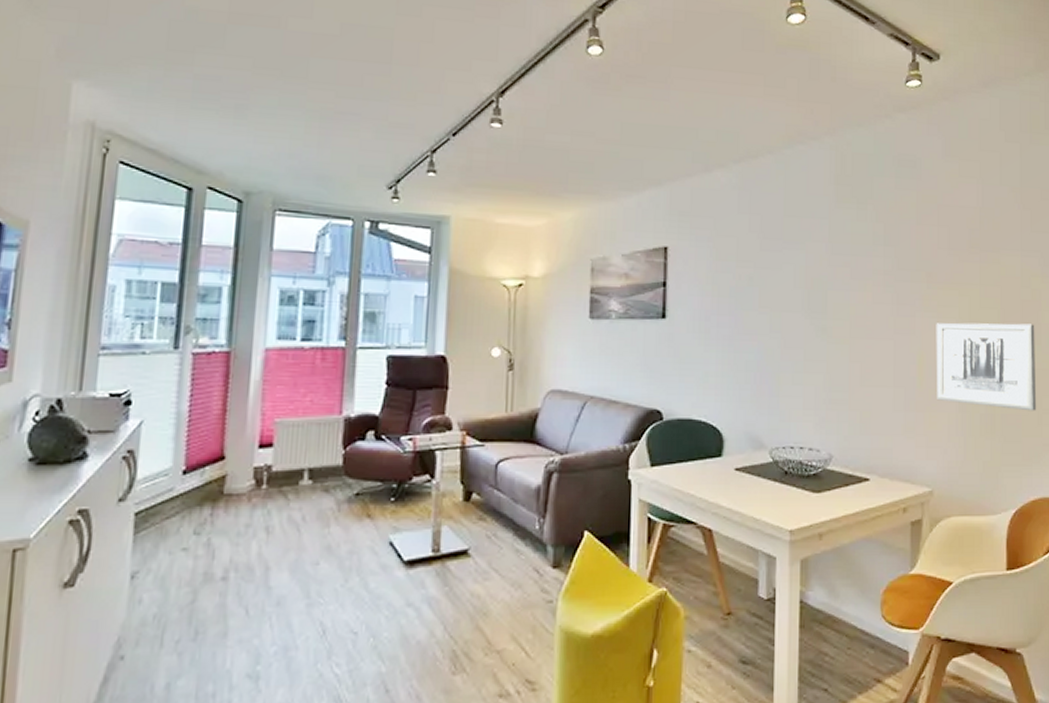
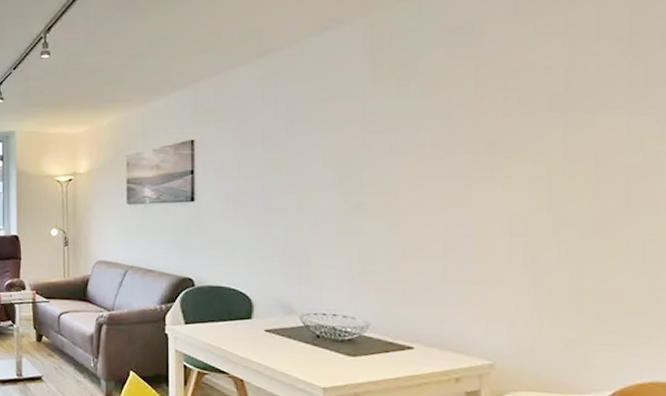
wall art: present [936,323,1036,411] -> none [500,190,649,288]

